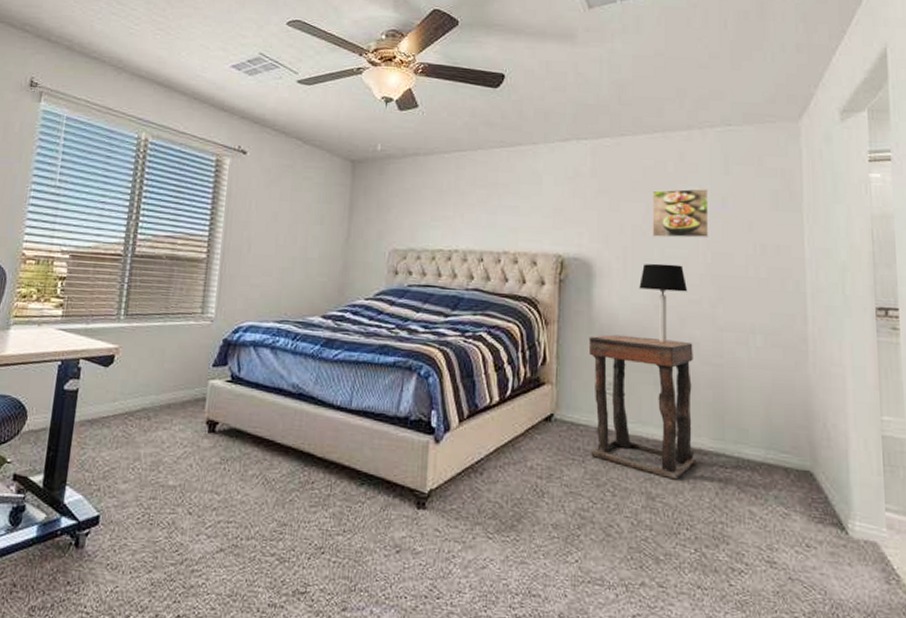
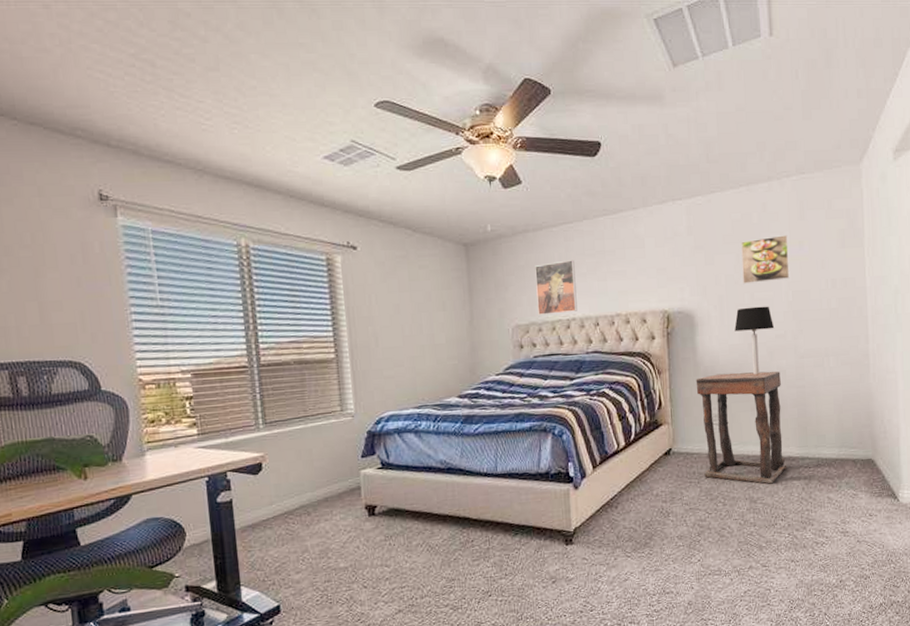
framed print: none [418,188,464,244] -> present [535,260,578,315]

